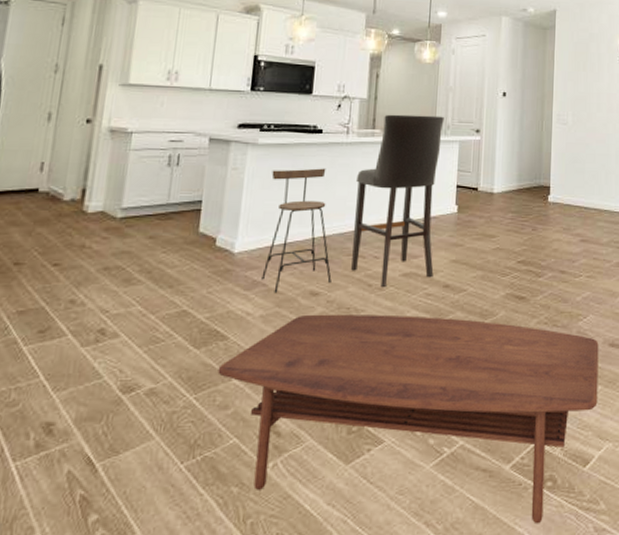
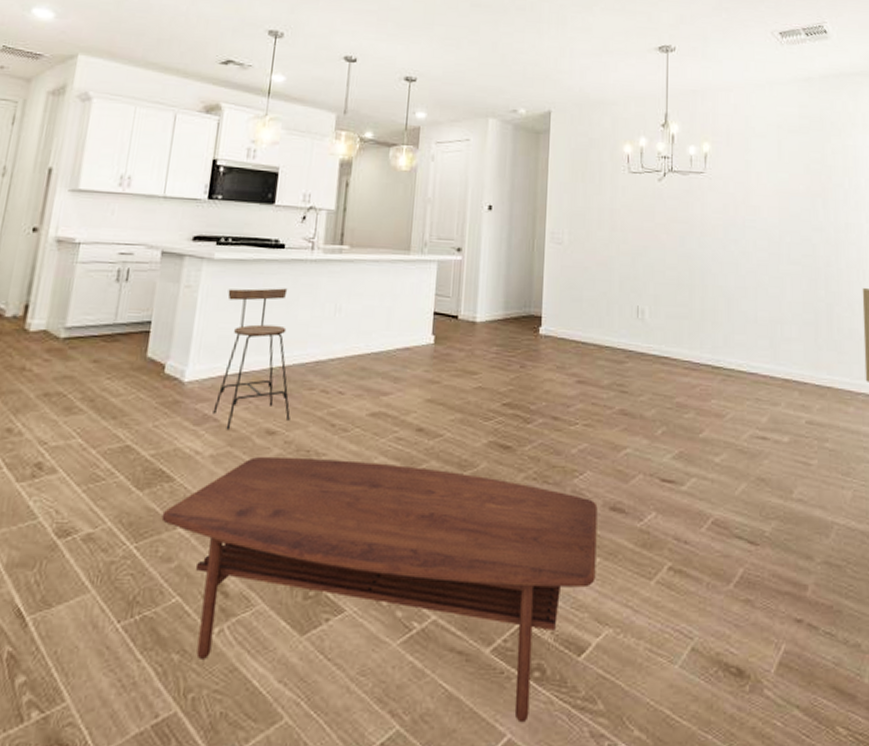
bar stool: present [351,114,444,287] -> none [312,228,421,428]

